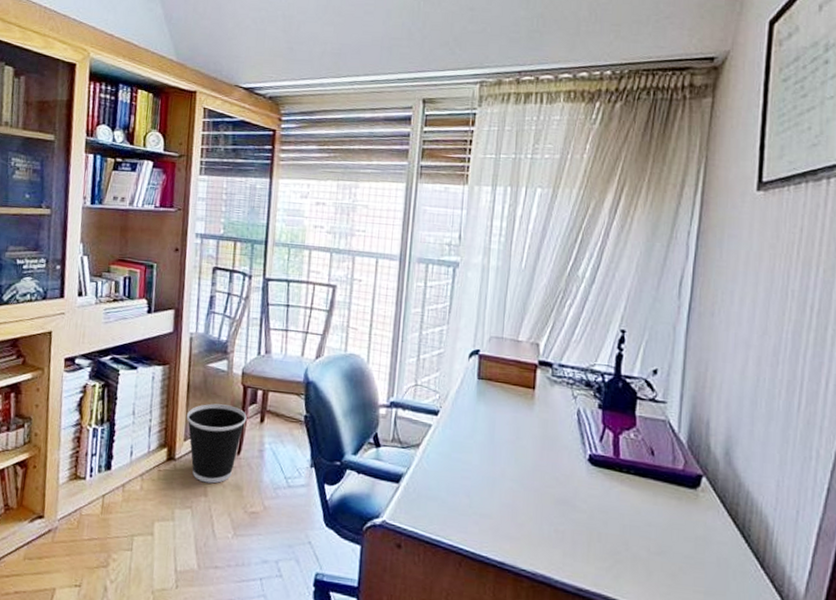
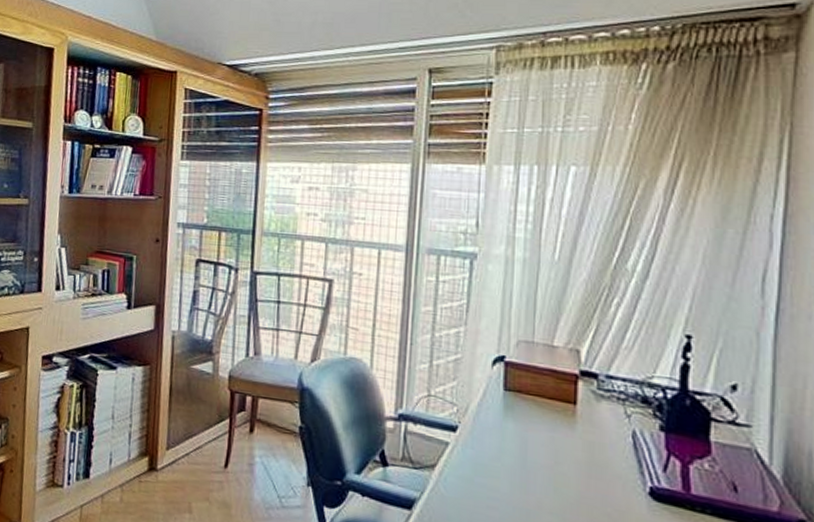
wastebasket: present [187,403,247,484] -> none [169,409,235,499]

